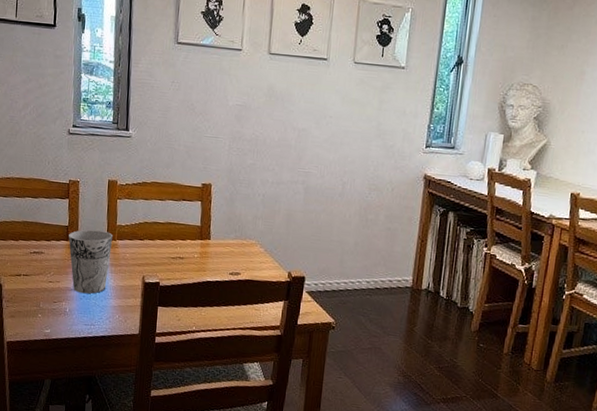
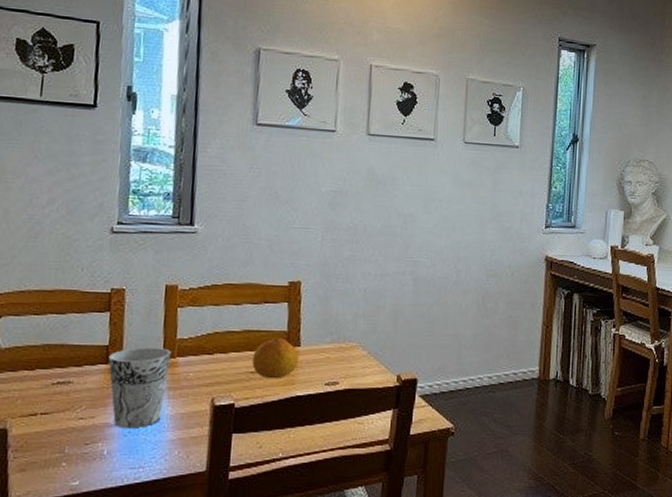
fruit: none [173,231,210,266] -> present [252,338,300,379]

